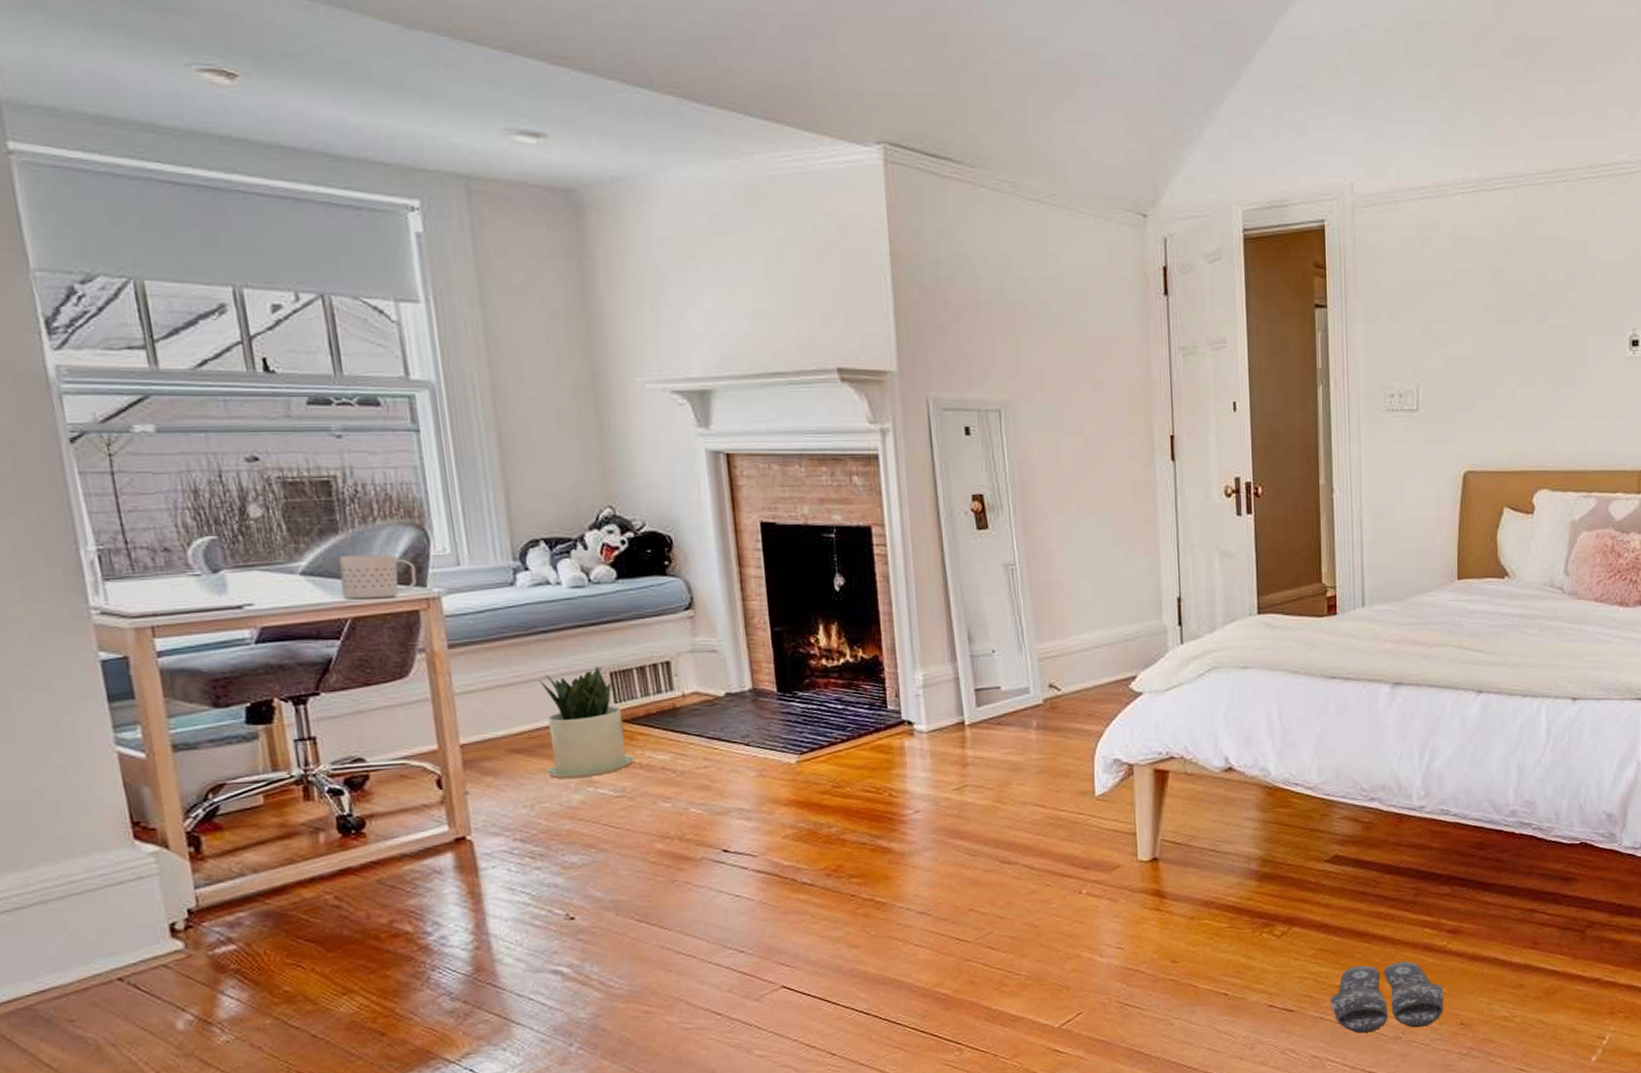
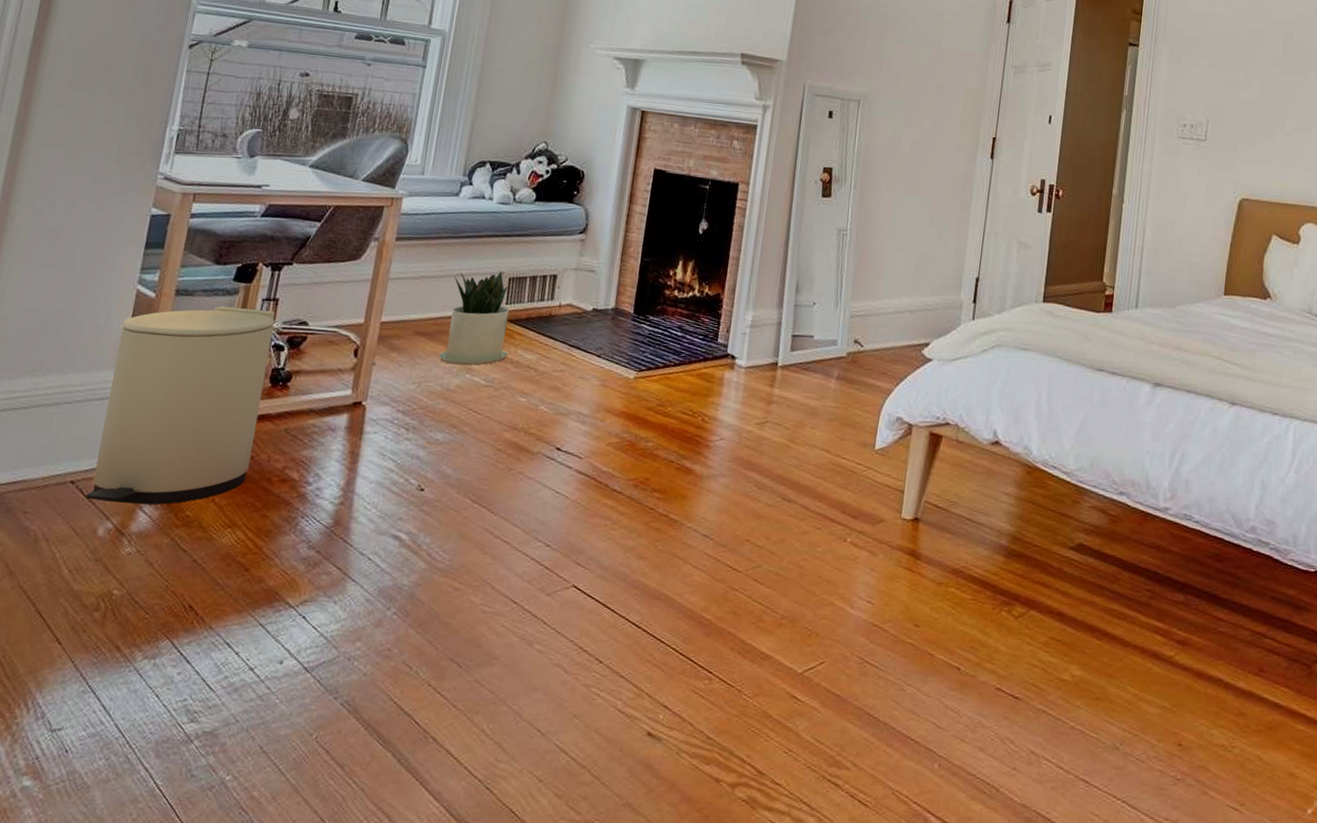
pedal bin: none [113,752,347,995] -> present [85,306,276,505]
mug: present [339,554,417,600] -> none [334,156,392,194]
slippers: present [1330,961,1444,1033] -> none [1055,662,1166,741]

